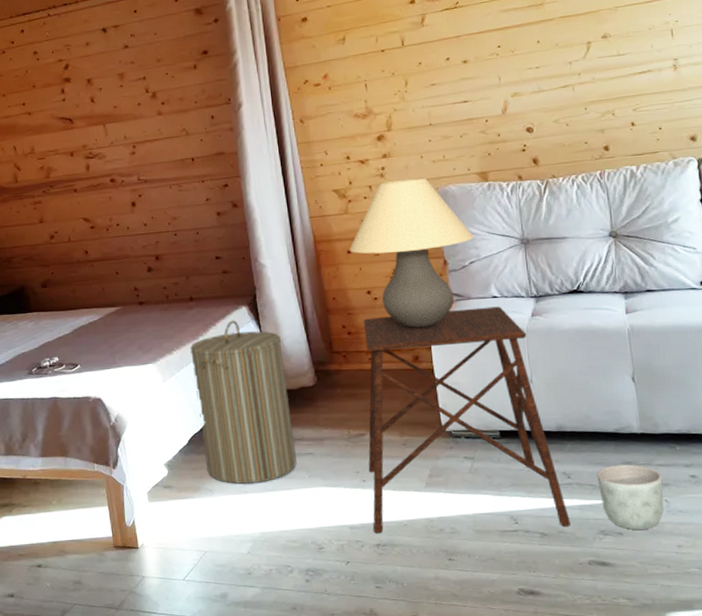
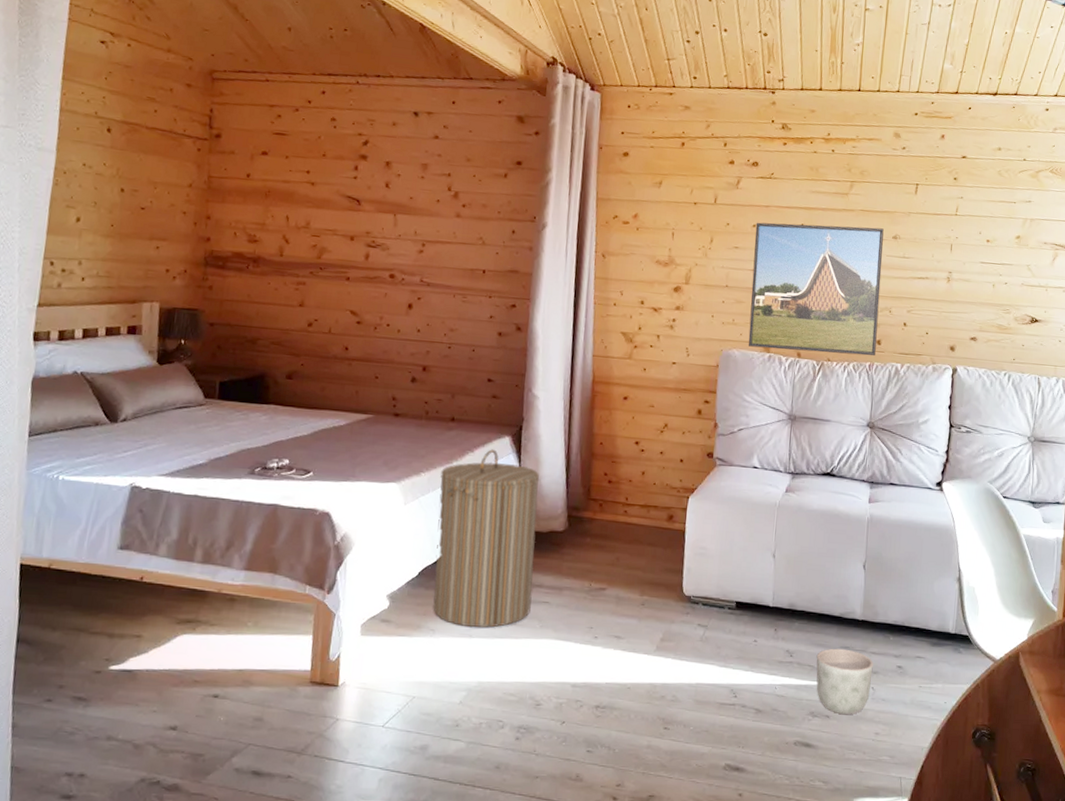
table lamp: present [349,177,474,328] -> none [625,334,747,487]
side table: present [364,306,572,534] -> none [596,469,786,705]
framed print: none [449,30,605,179] -> present [748,222,884,356]

